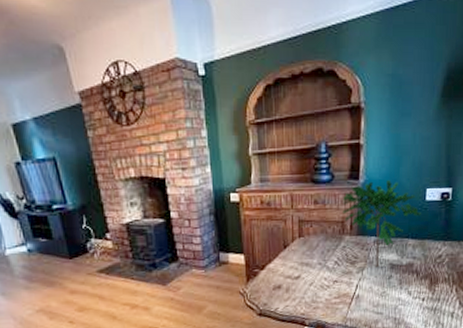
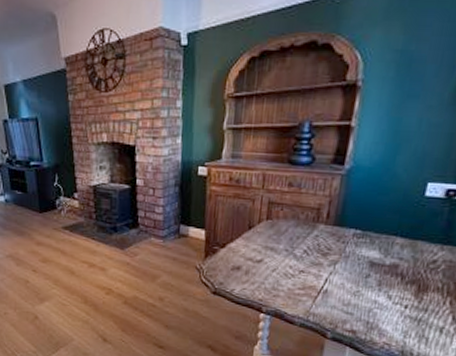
plant: present [343,179,421,268] -> none [320,167,417,264]

